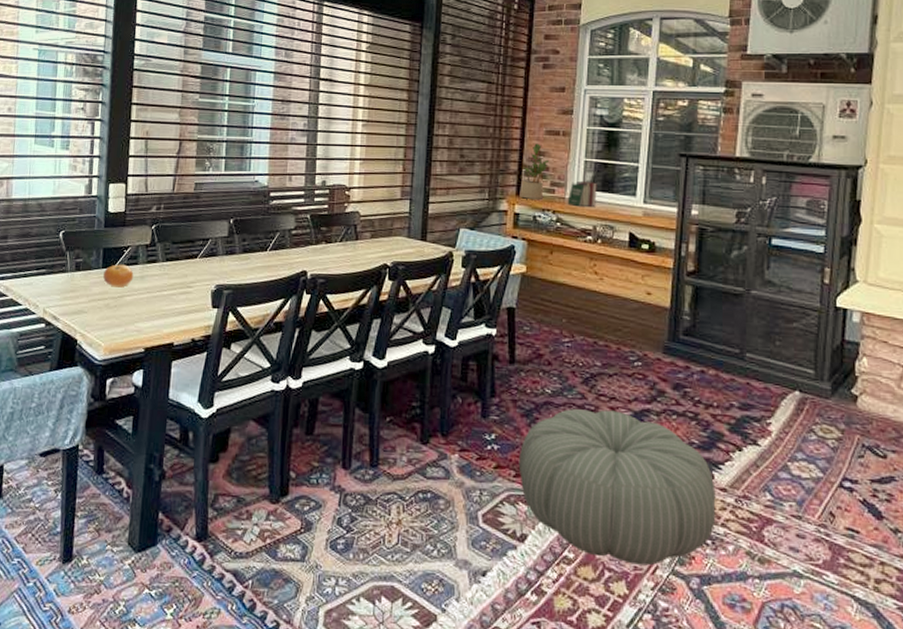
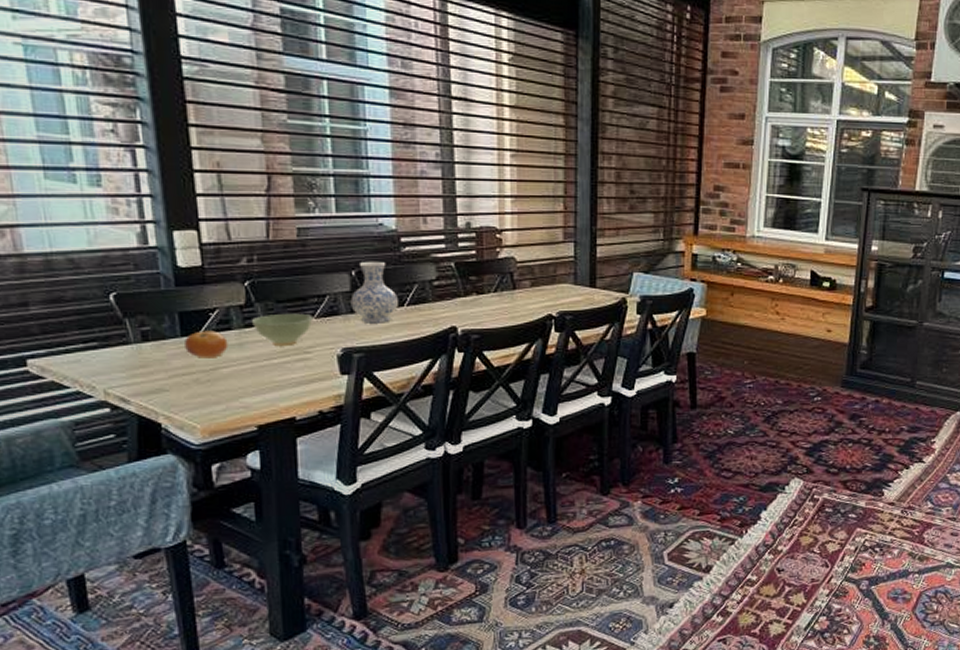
bowl: none [152,253,197,281] -> present [251,313,313,347]
vase: none [226,211,264,265] -> present [350,261,400,323]
pouf: present [518,409,716,566] -> none [702,444,885,578]
potted plant: present [519,143,548,201] -> none [697,177,728,240]
books: present [567,180,597,207] -> none [748,217,779,246]

